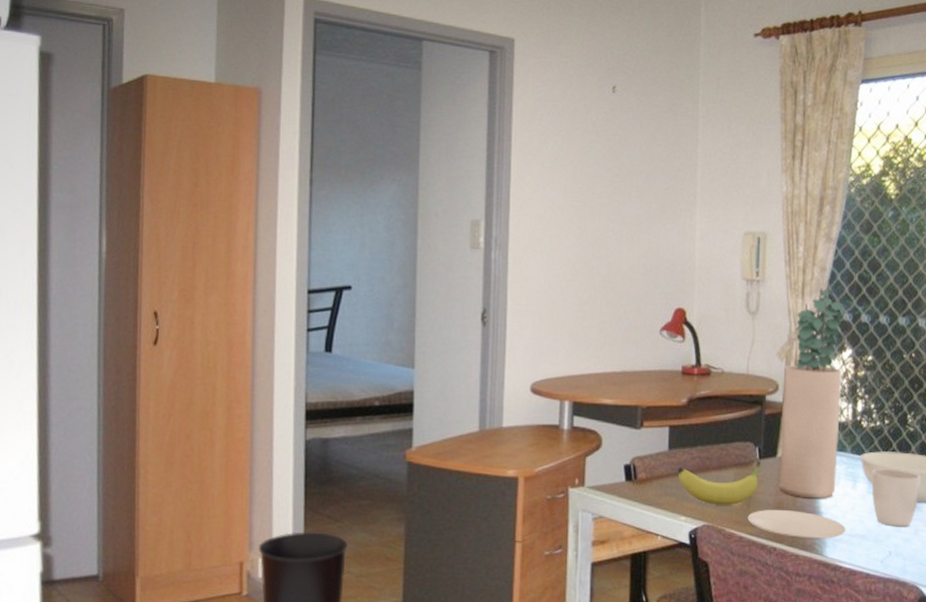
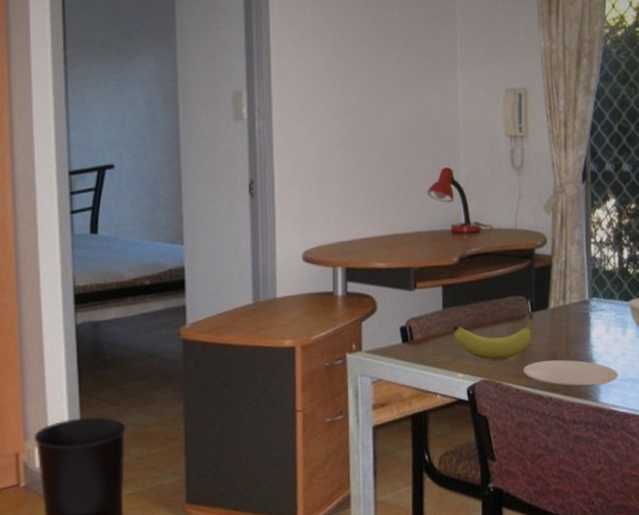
vase: present [779,279,845,499] -> none [550,131,608,347]

